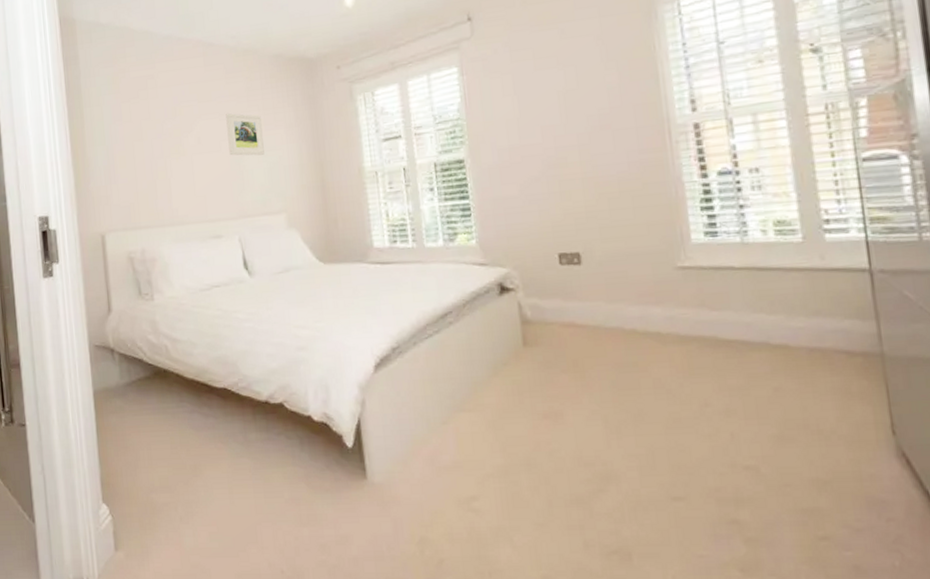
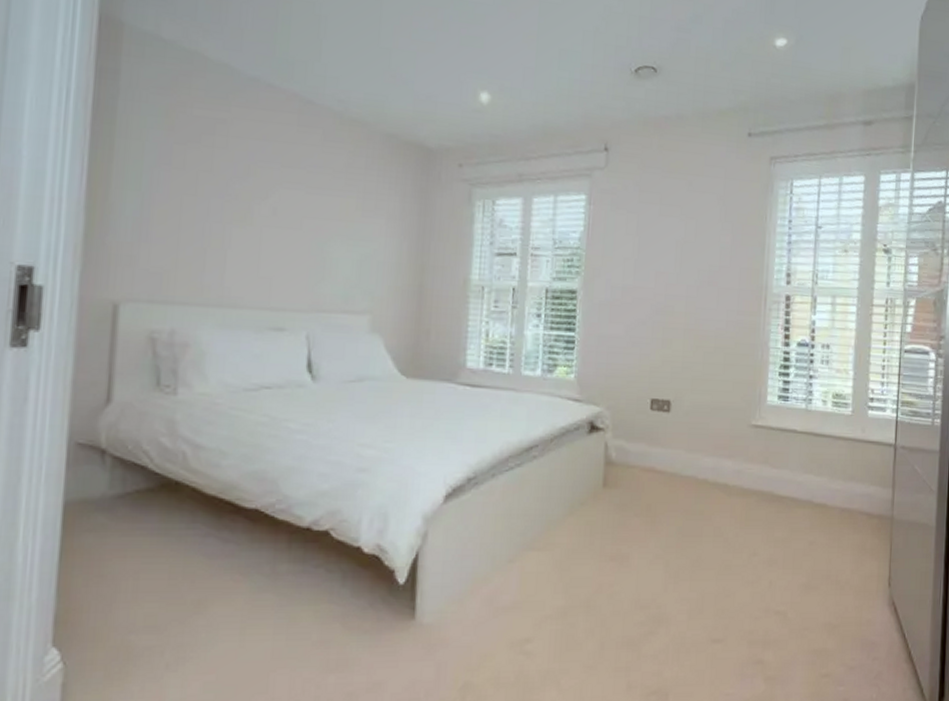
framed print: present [226,113,264,156] -> none [312,188,359,244]

